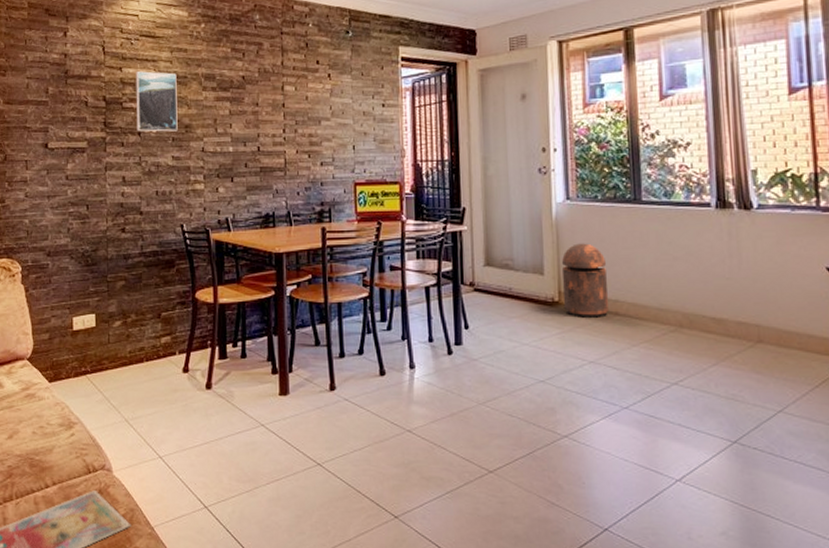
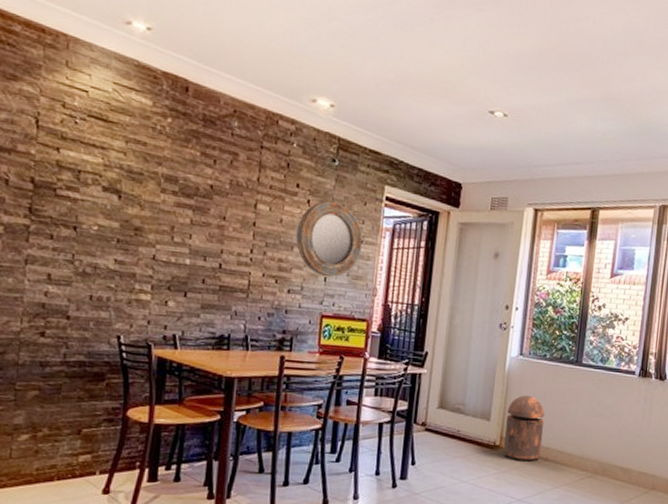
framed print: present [136,71,178,132] -> none [72,156,131,233]
home mirror: none [322,71,385,144] -> present [296,201,363,277]

